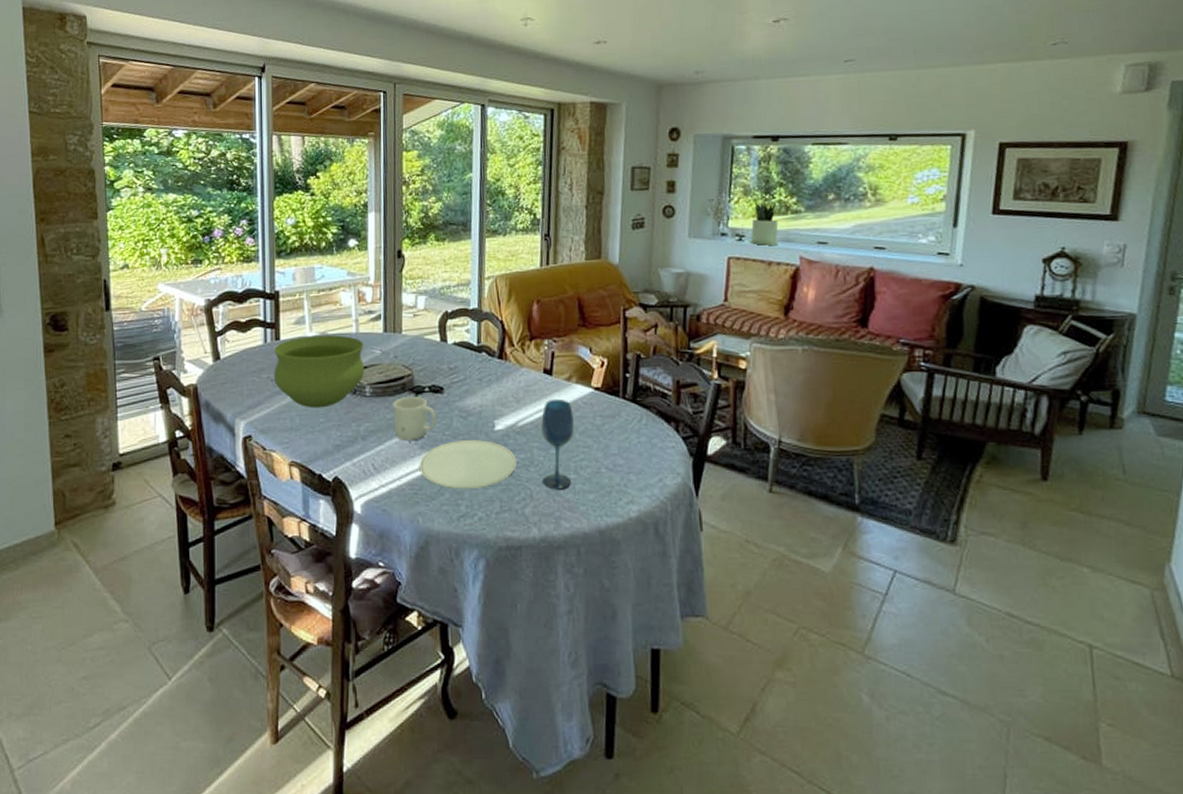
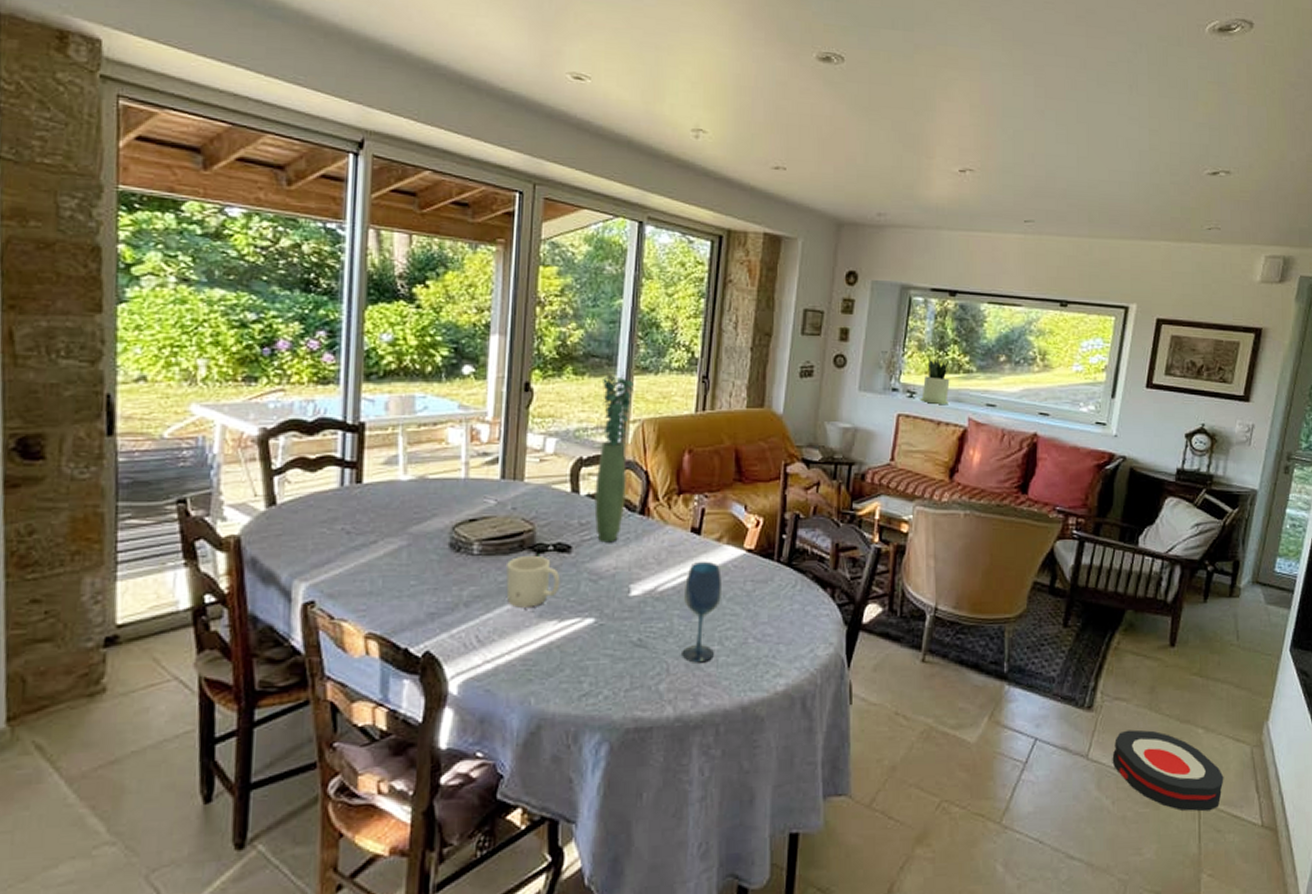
bowl: present [273,335,364,408] -> none [350,480,474,568]
plate: present [419,440,517,490] -> none [535,607,653,665]
vase: none [459,233,486,384] -> present [594,368,634,543]
robot vacuum: none [982,566,1120,656] -> present [1112,729,1224,812]

